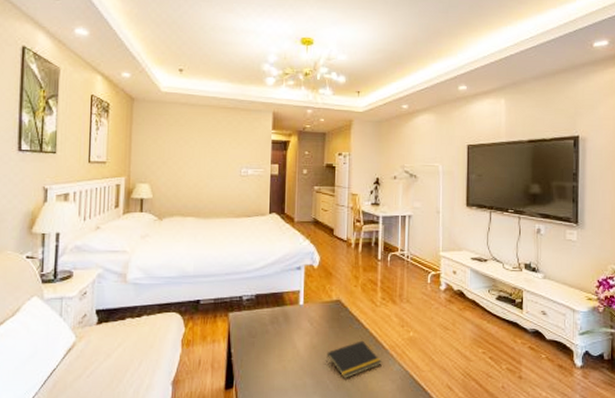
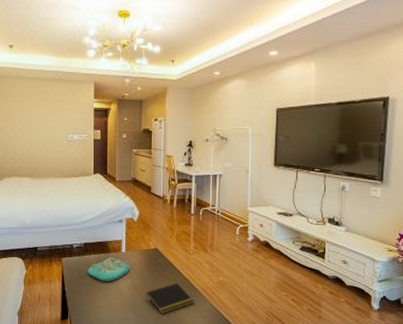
decorative tray: none [258,311,309,340] -> present [87,257,131,281]

